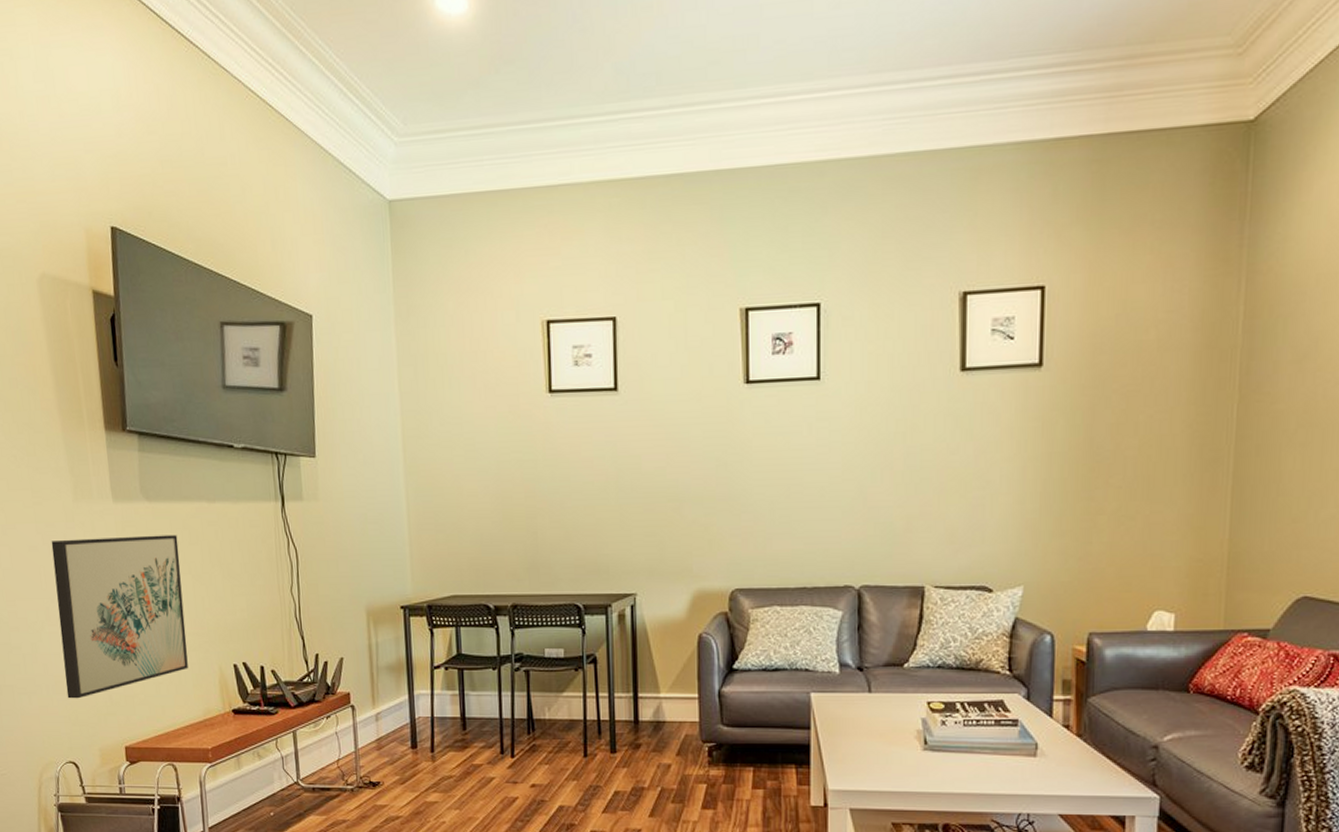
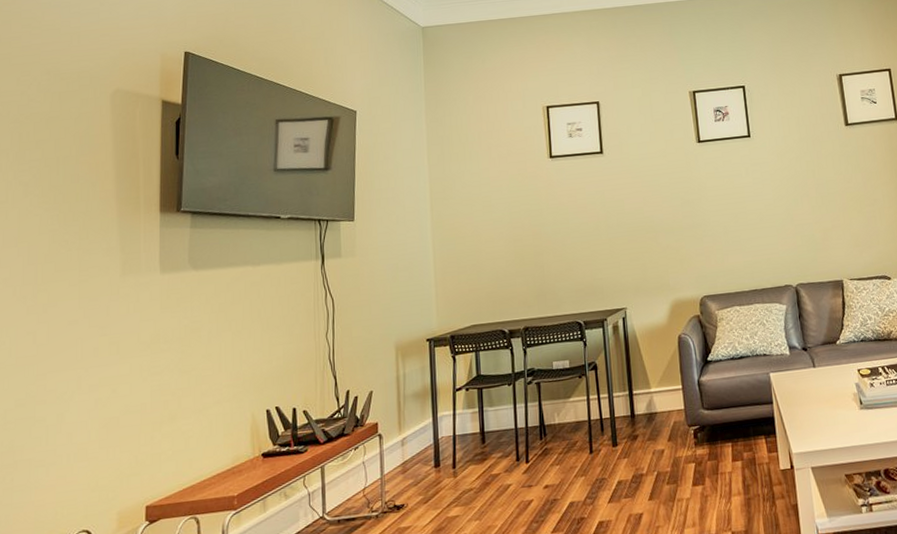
wall art: present [51,534,188,699] -> none [89,297,221,465]

